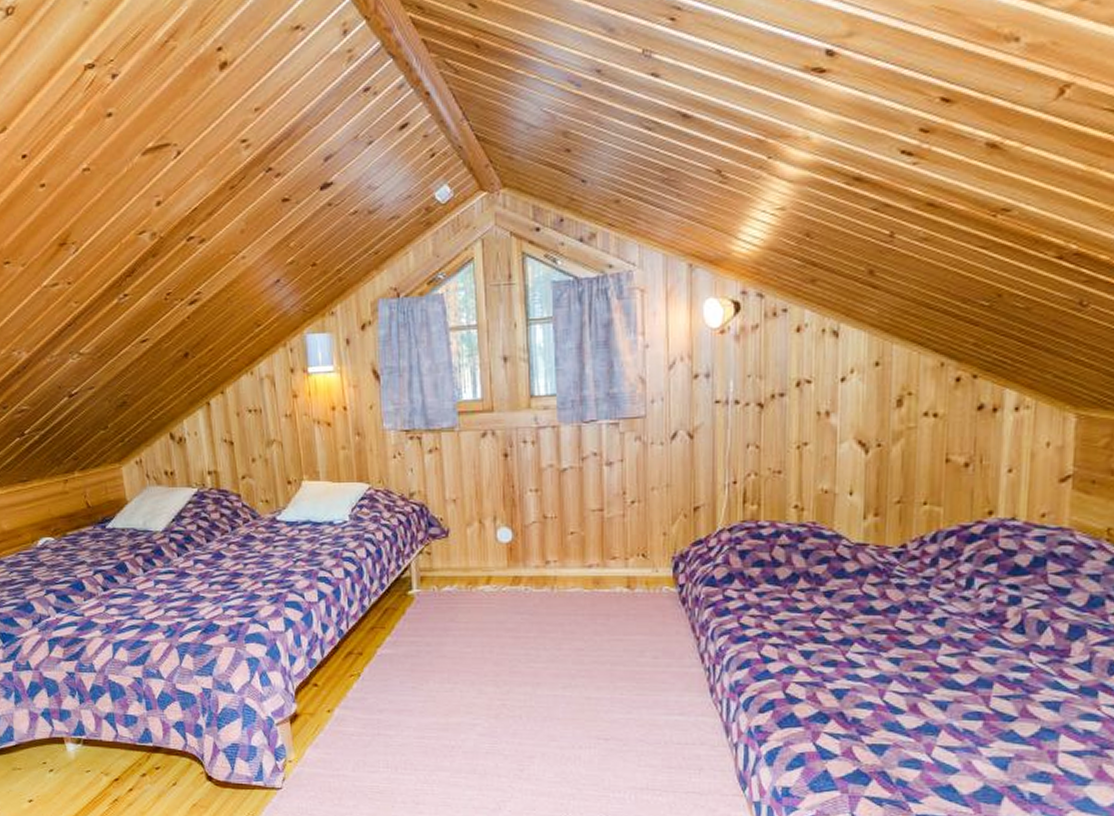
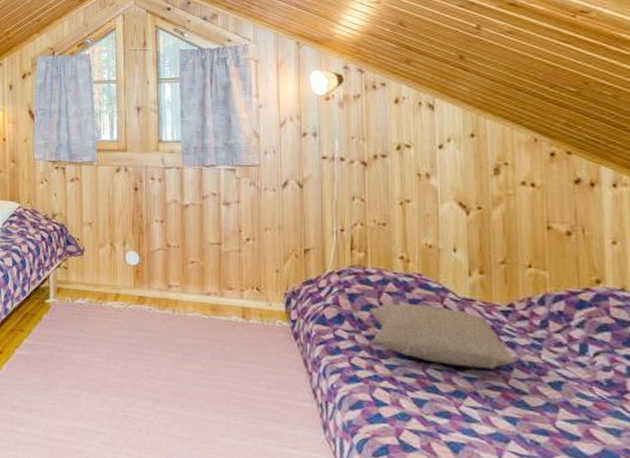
pillow: none [761,554,903,614] -> present [369,303,515,369]

